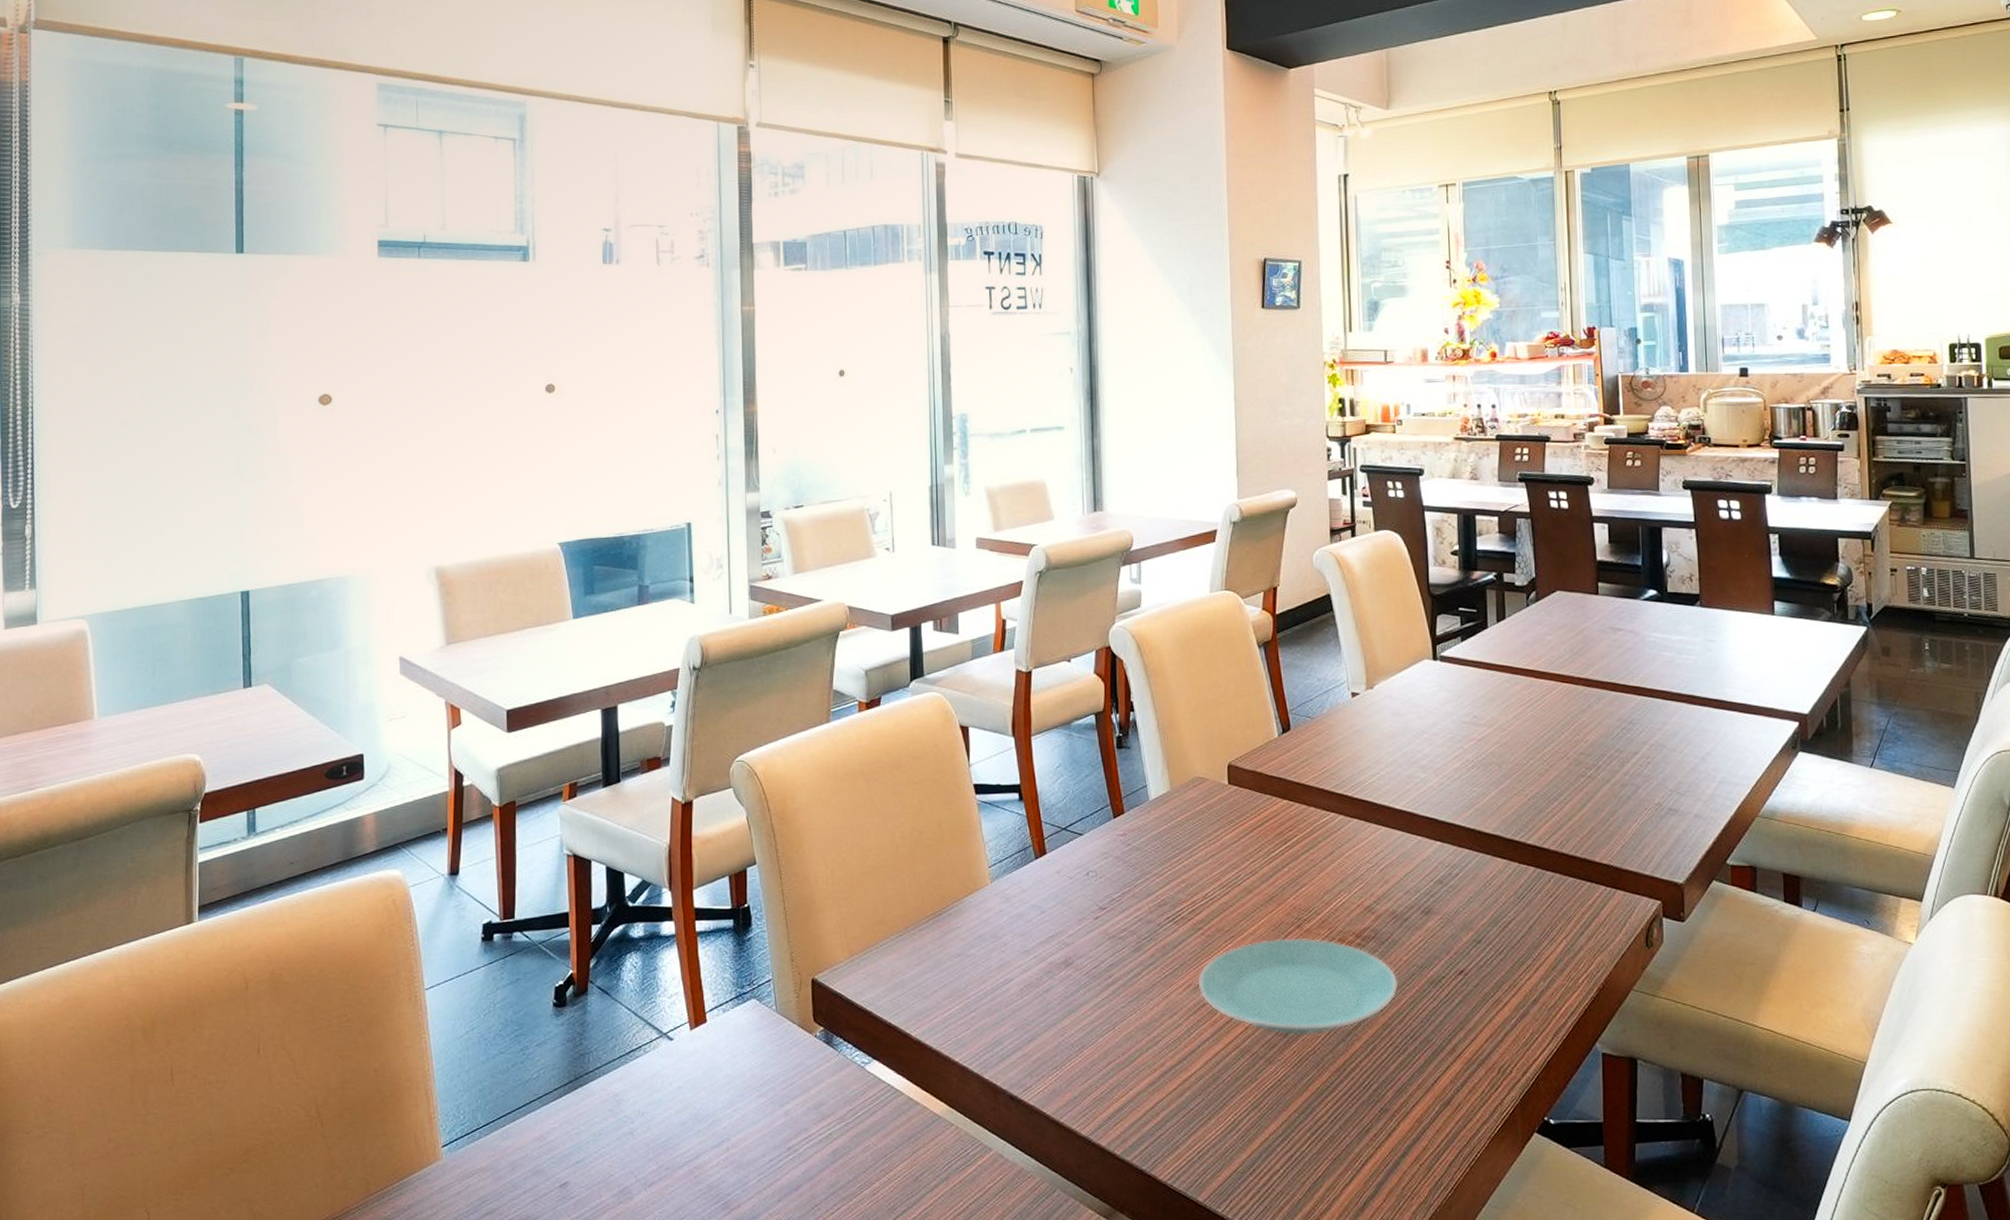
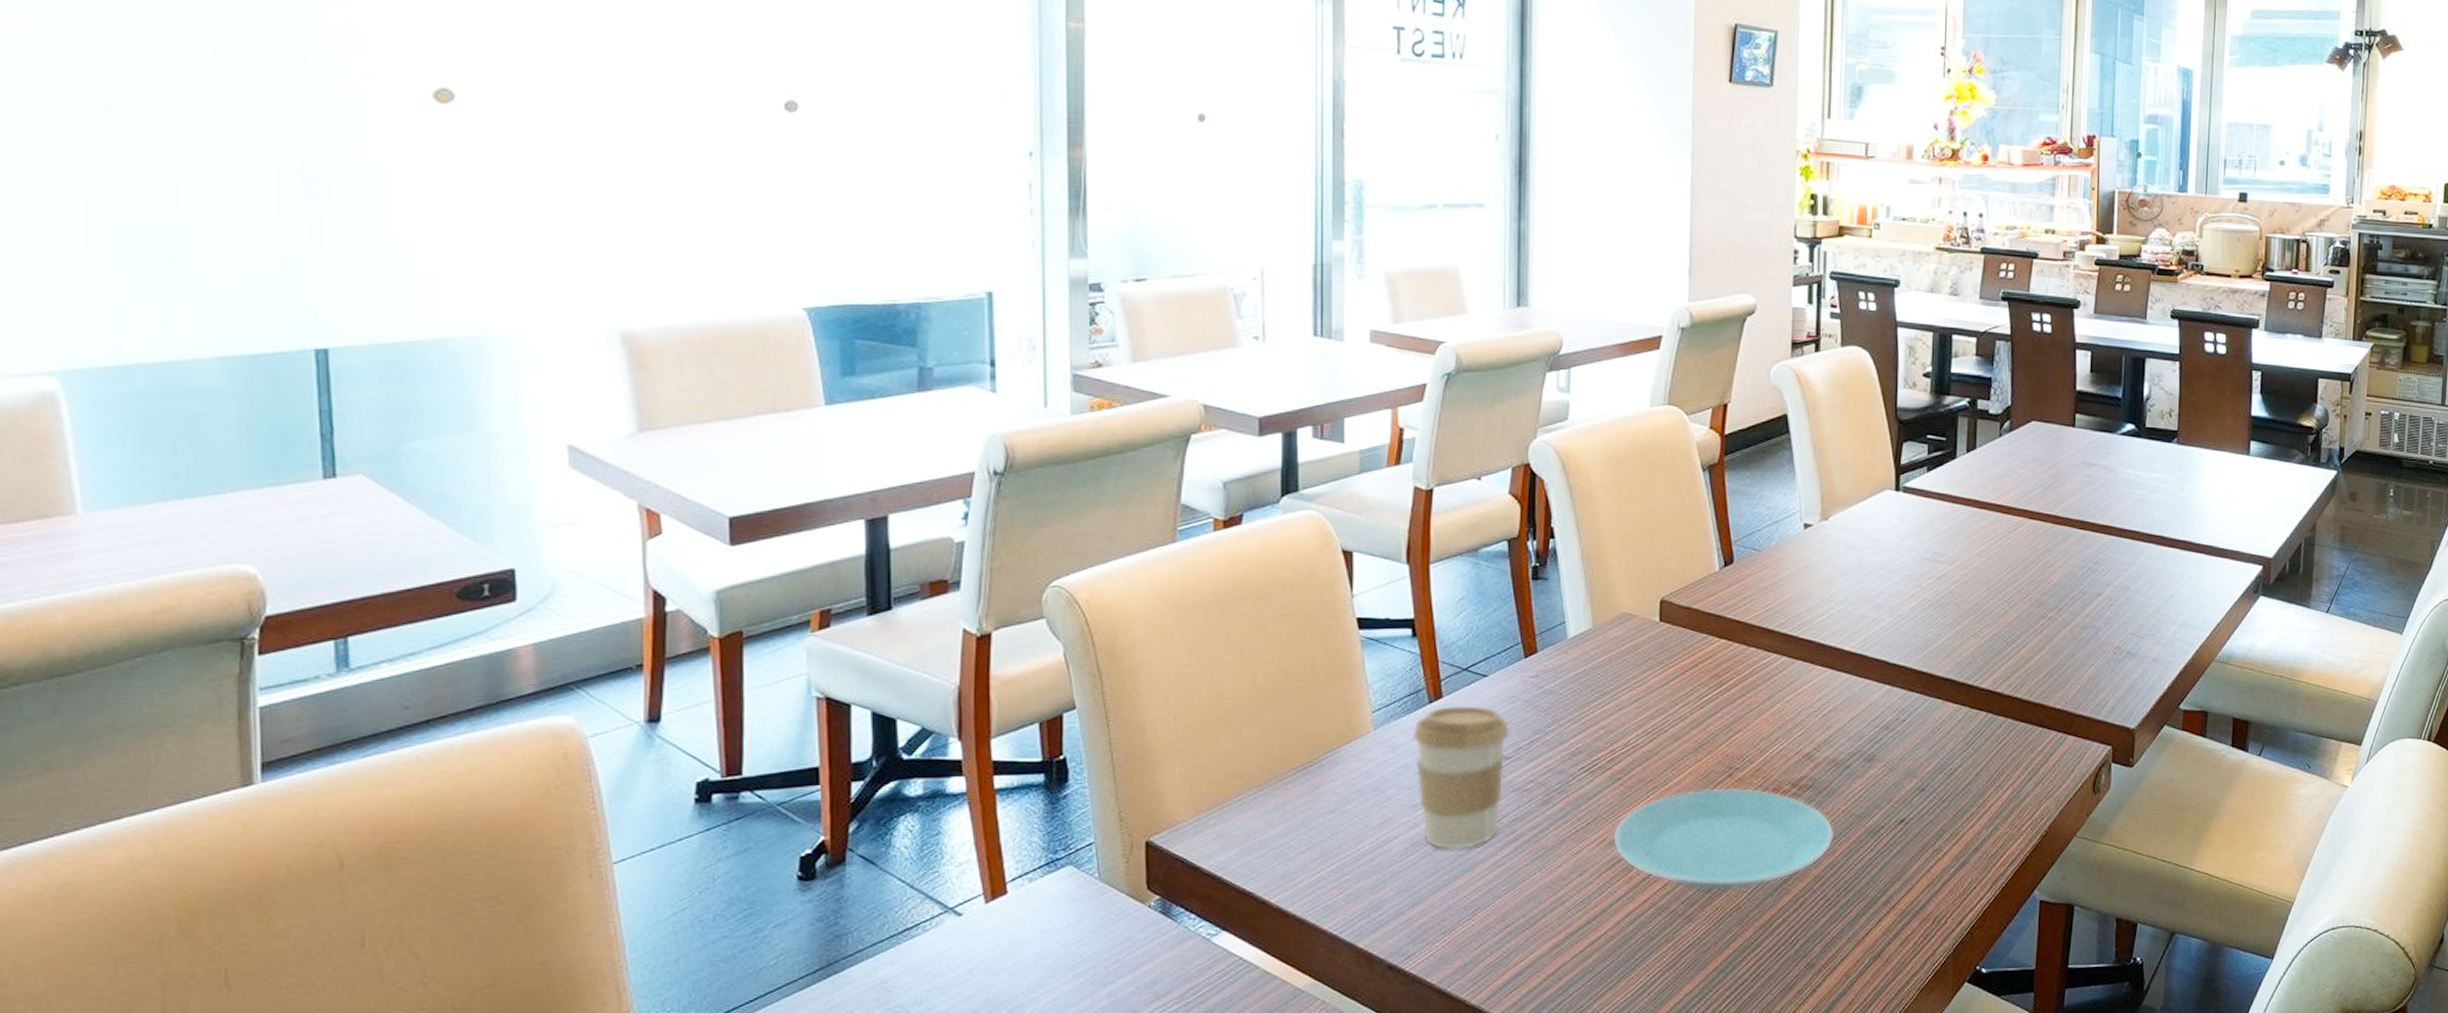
coffee cup: none [1023,861,1105,991] -> present [1413,706,1511,849]

